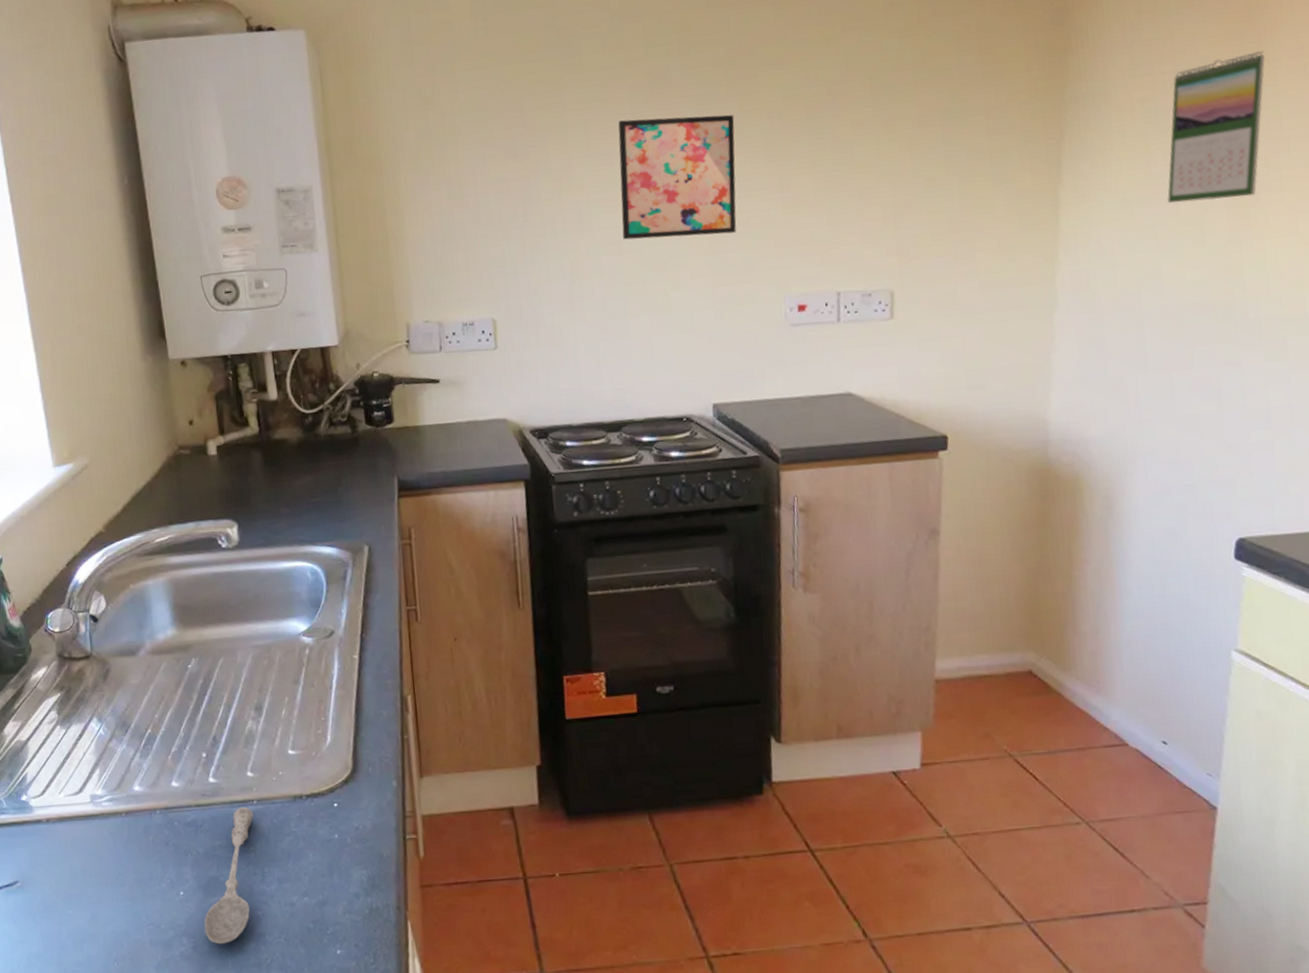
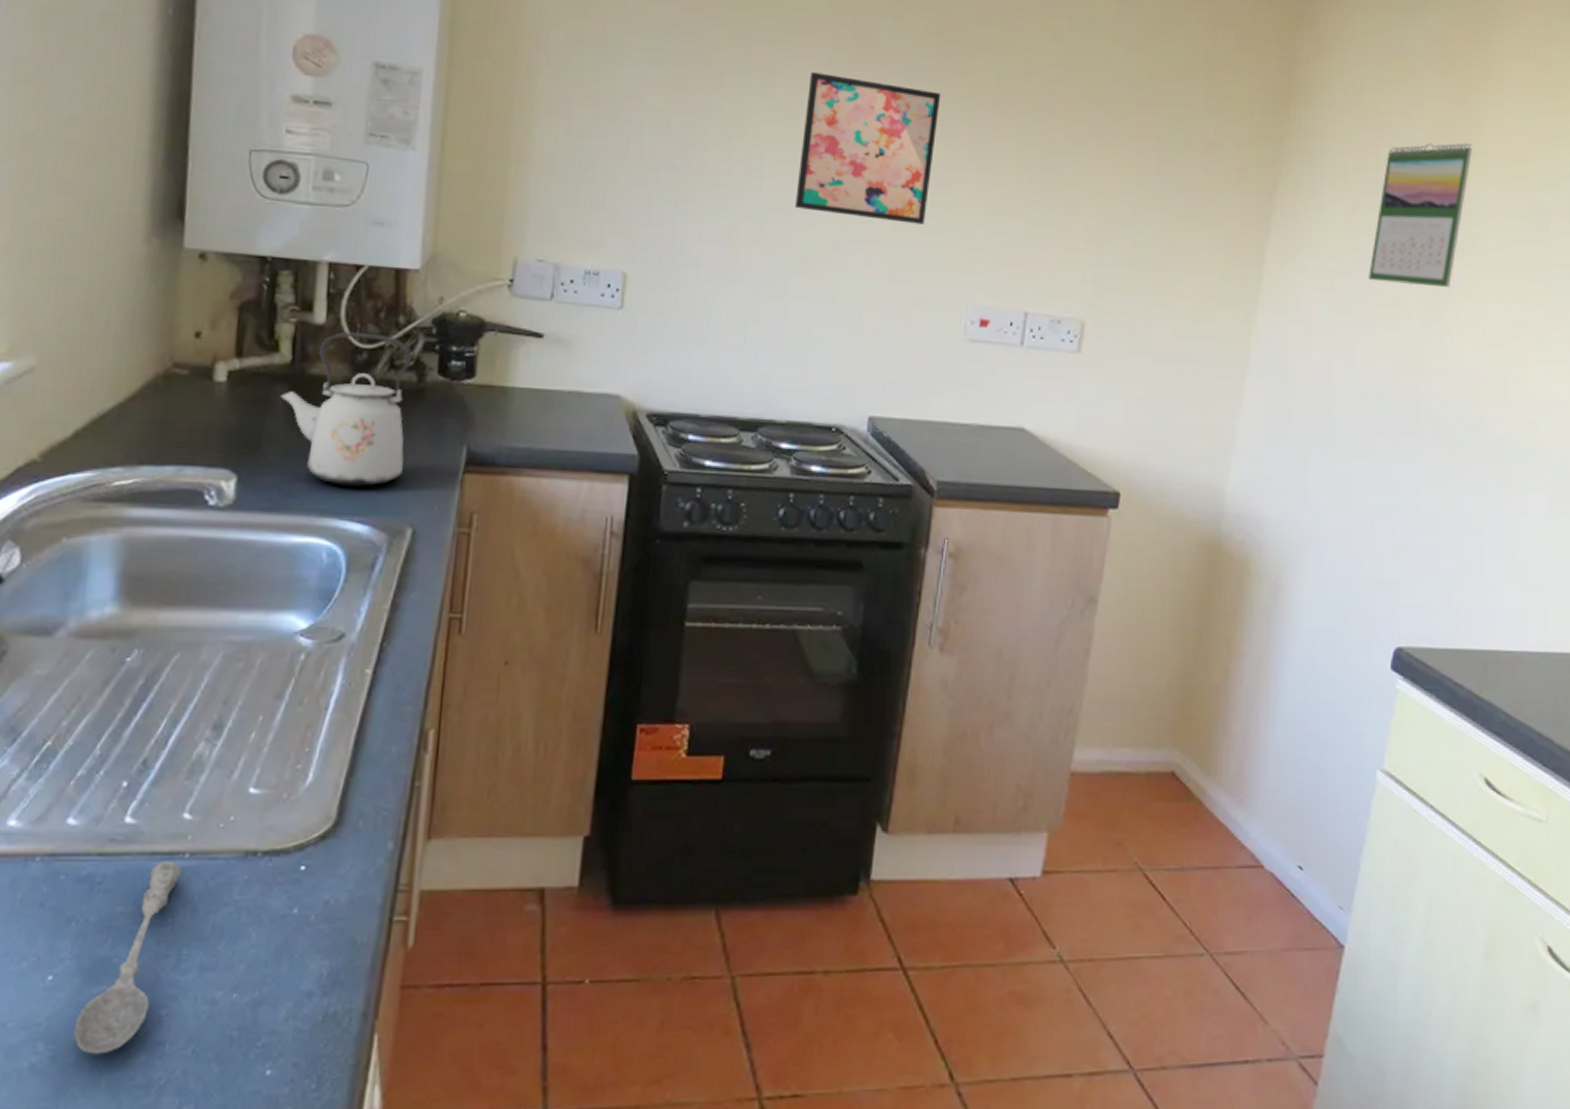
kettle: none [255,400,353,520] -> present [278,331,412,486]

